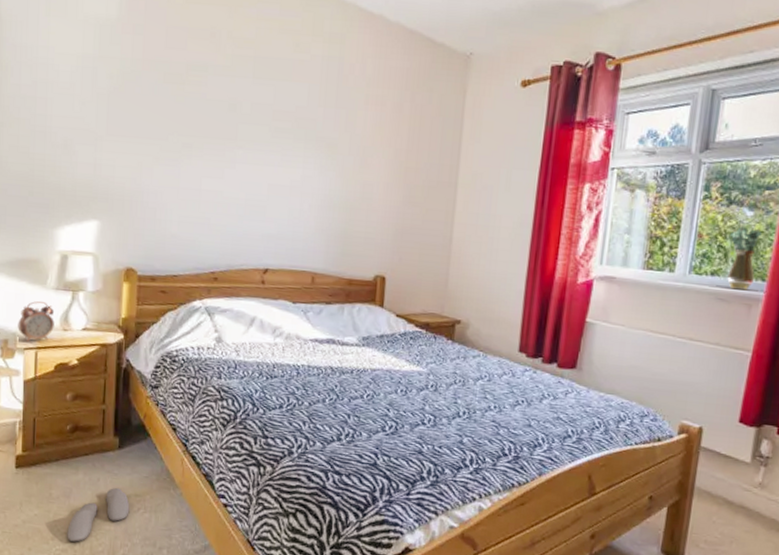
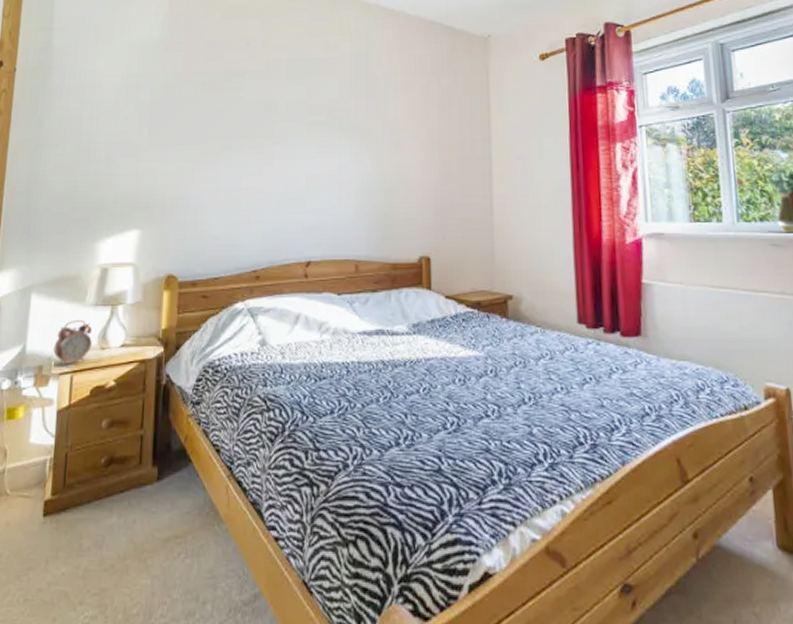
slippers: present [67,487,130,542] -> none [97,529,169,605]

